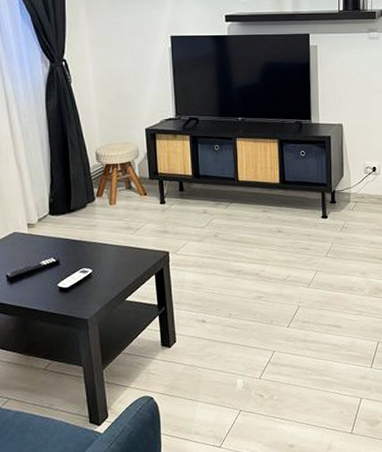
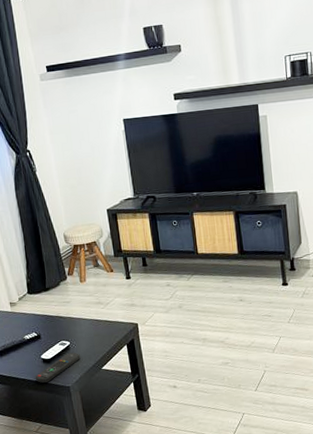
remote control: none [49,281,103,314] -> present [35,352,81,383]

